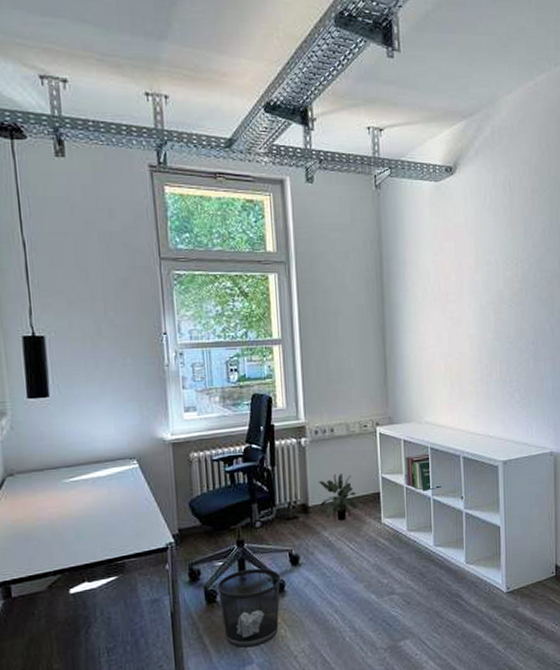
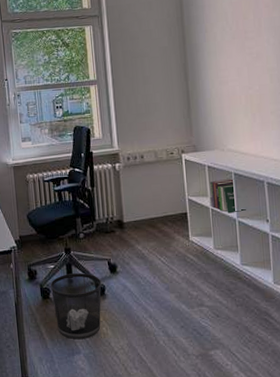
potted plant: present [319,473,360,521] -> none [132,194,169,237]

